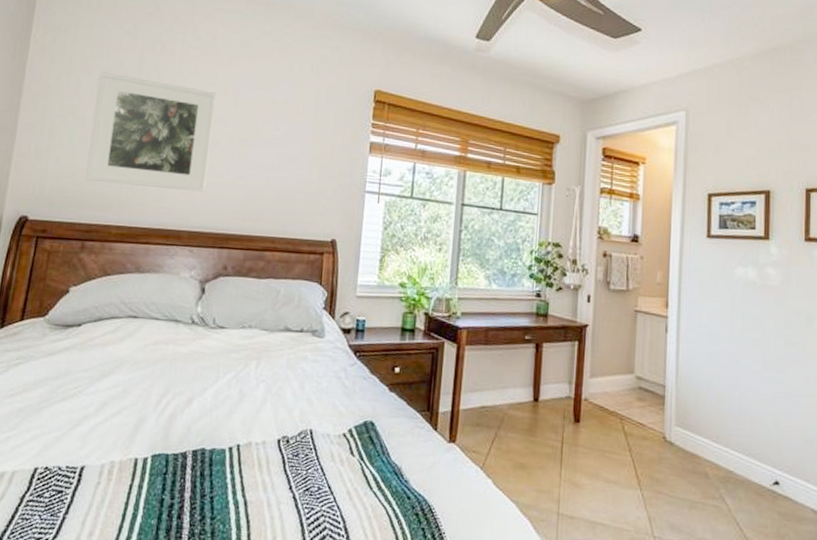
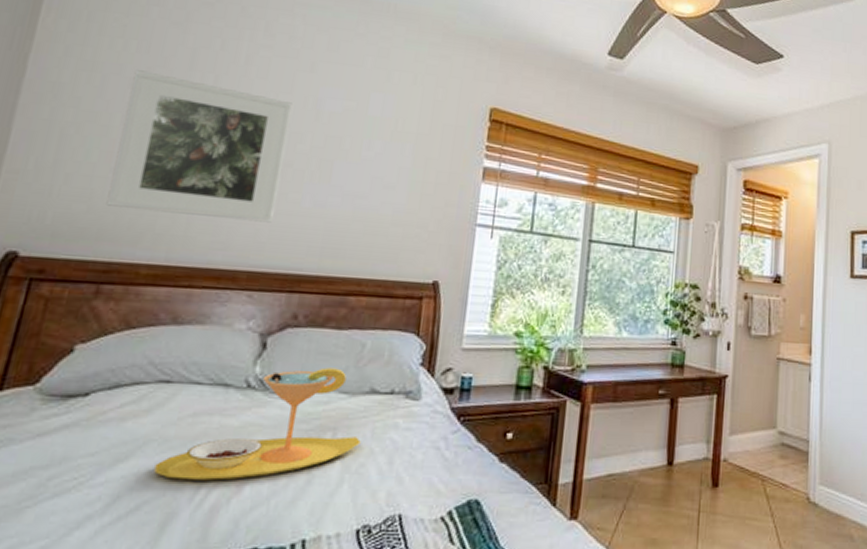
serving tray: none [129,309,279,395] -> present [154,367,361,481]

